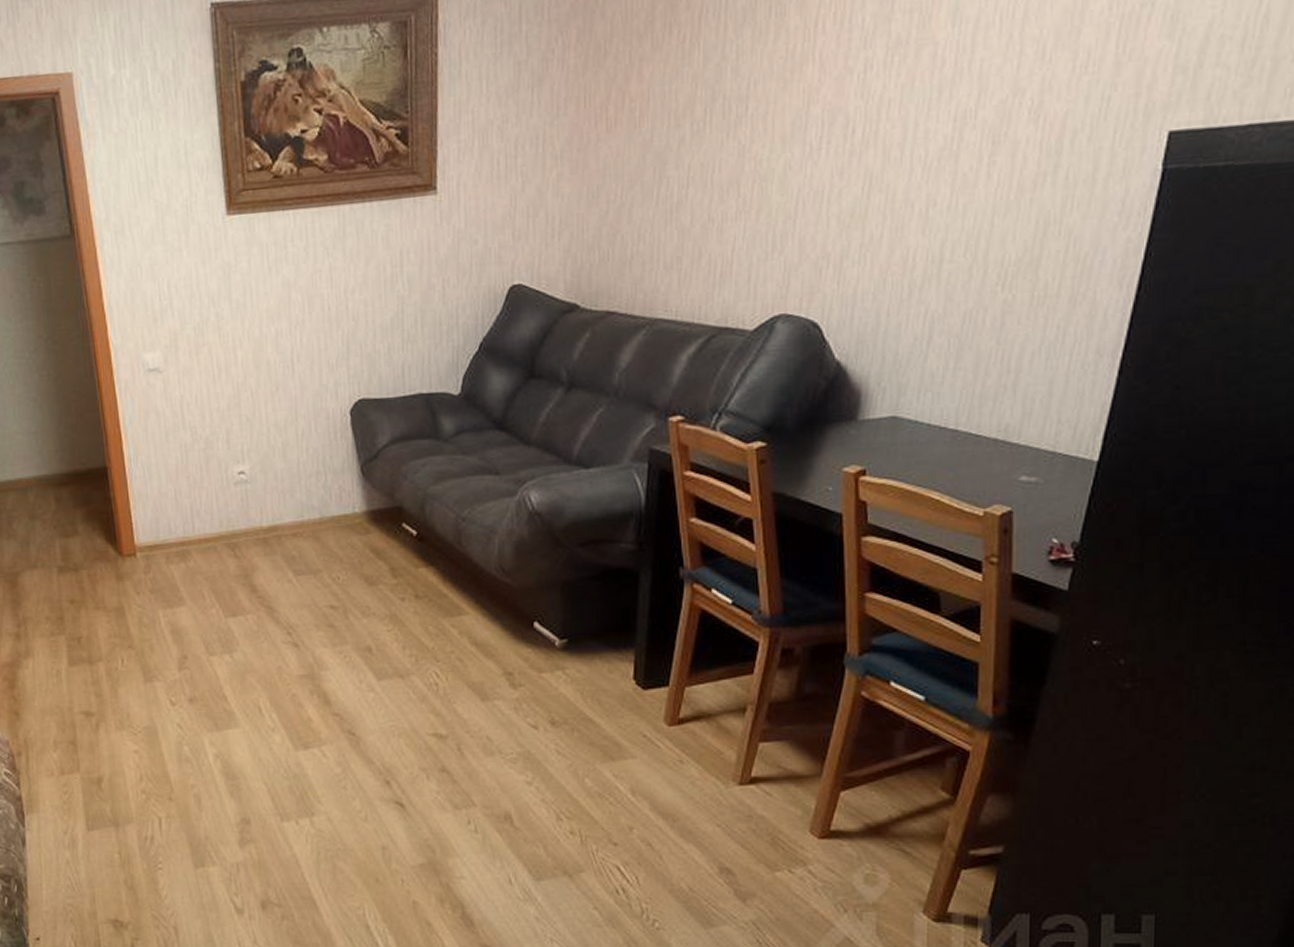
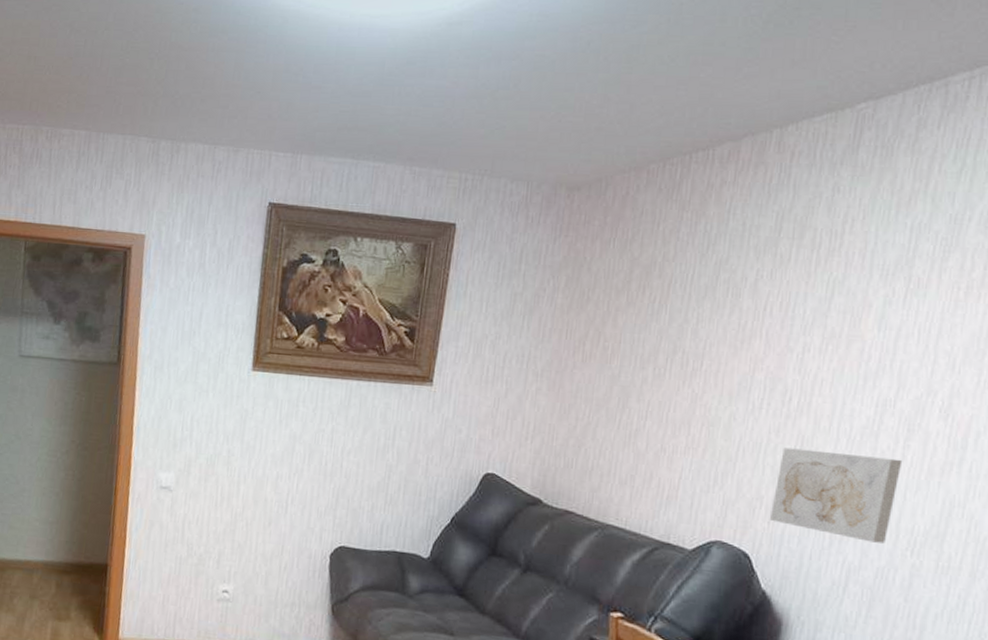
wall art: none [840,180,988,284] -> present [770,447,903,544]

